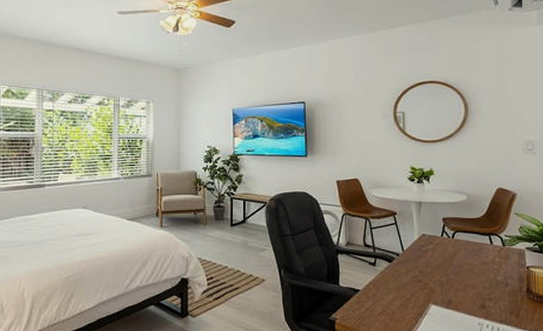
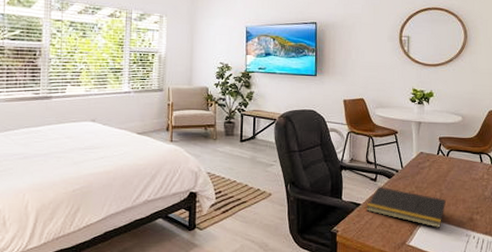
notepad: none [365,271,454,315] -> present [366,186,446,228]

